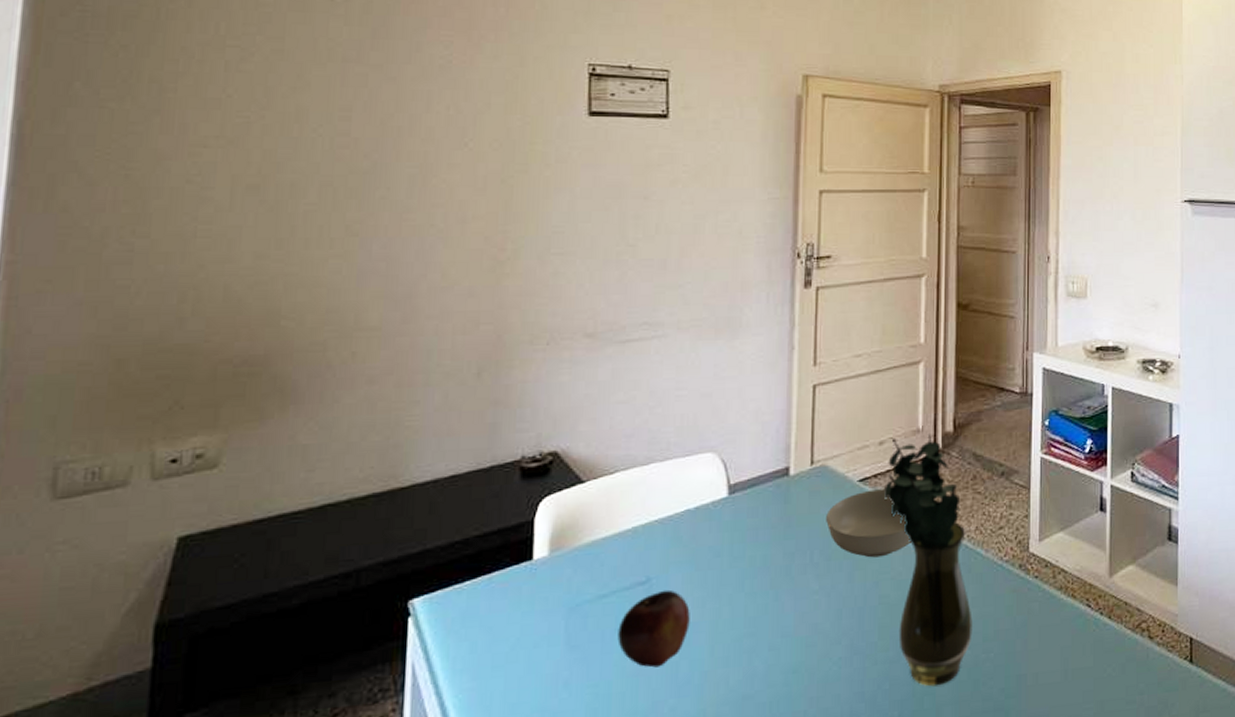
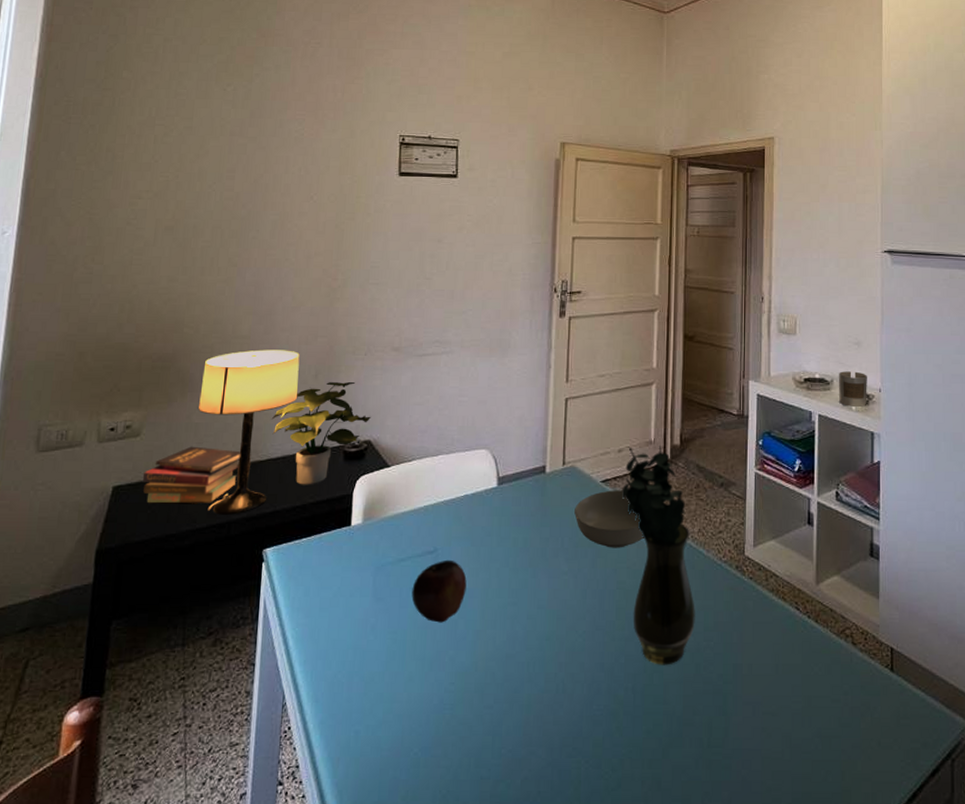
books: none [223,475,371,554] -> present [142,446,240,503]
table lamp: none [305,343,455,562] -> present [197,349,300,515]
potted plant: none [415,380,558,515] -> present [271,382,372,485]
candle: none [1135,334,1166,377] -> present [839,369,867,408]

